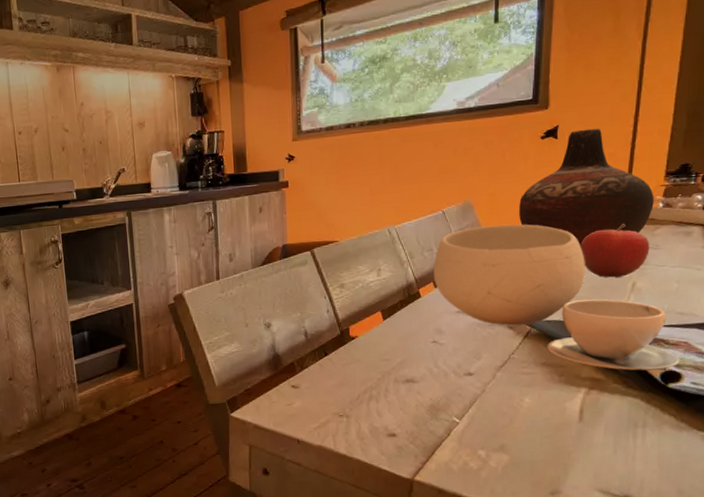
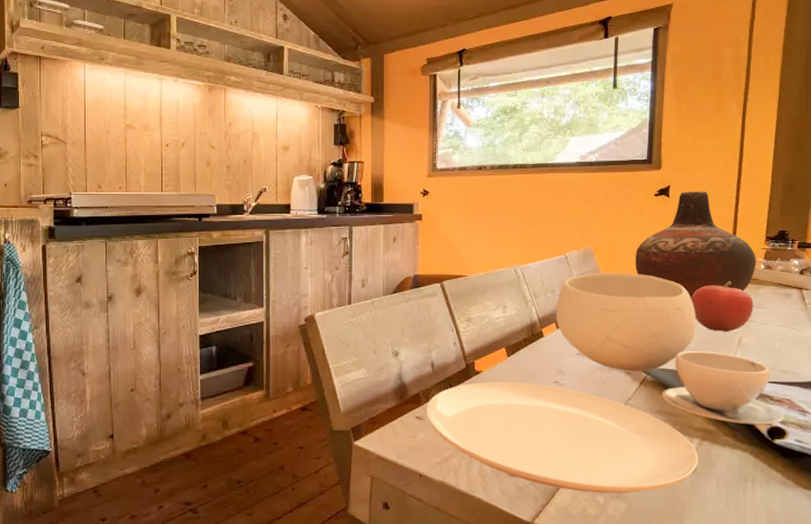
plate: none [302,344,586,448] -> present [427,382,698,493]

